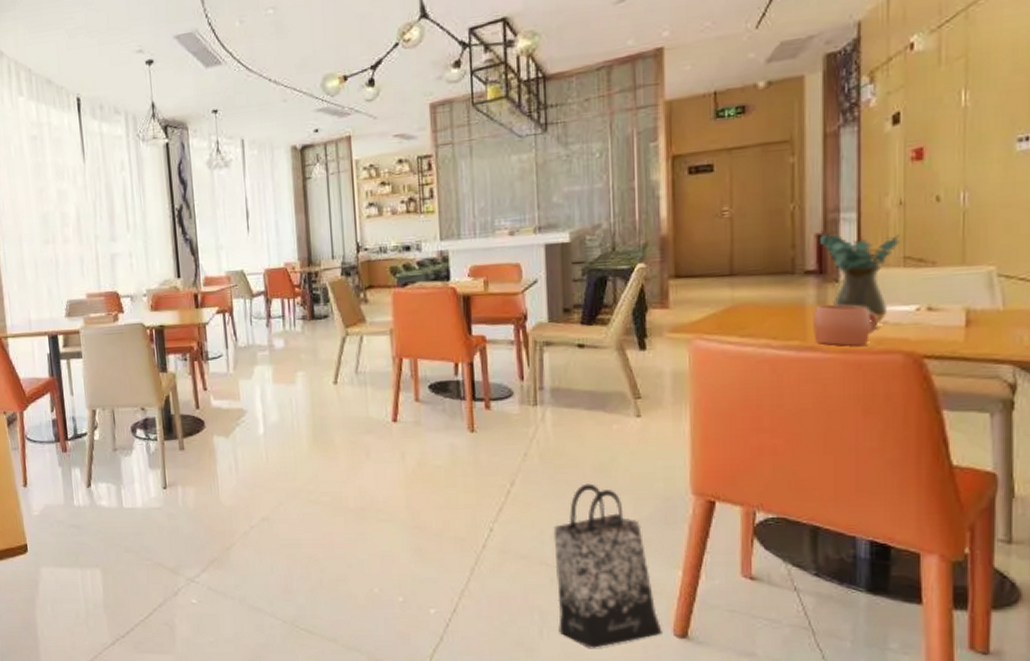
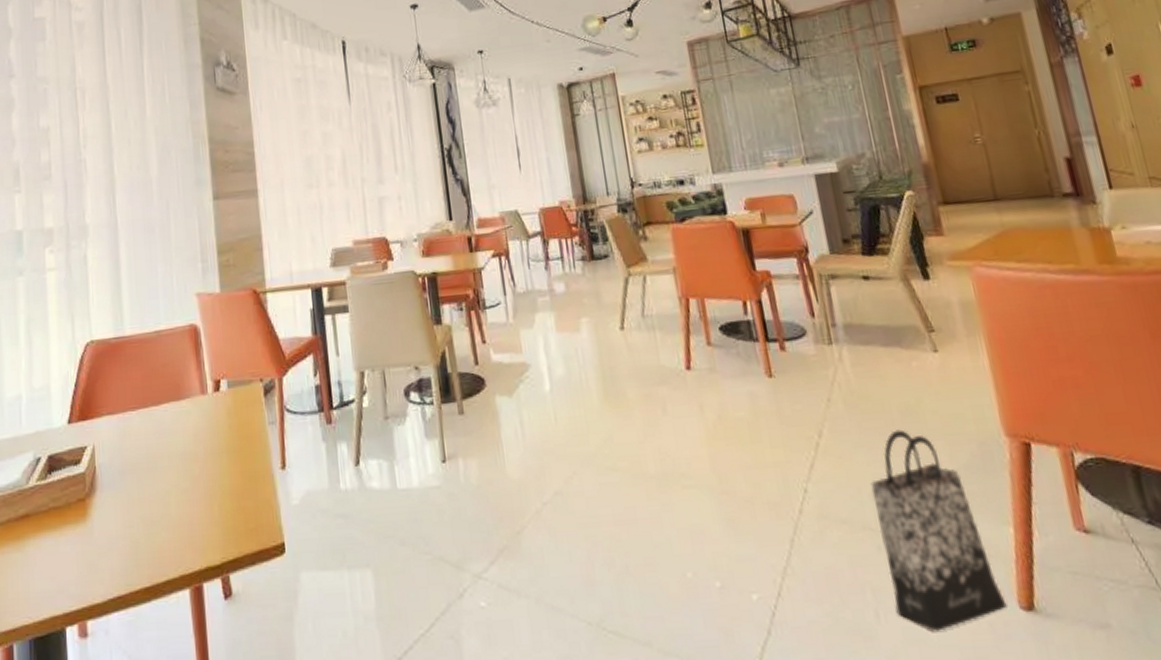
mug: present [813,304,877,346] -> none [1080,226,1143,268]
vase: present [818,230,900,327] -> none [1067,153,1148,248]

